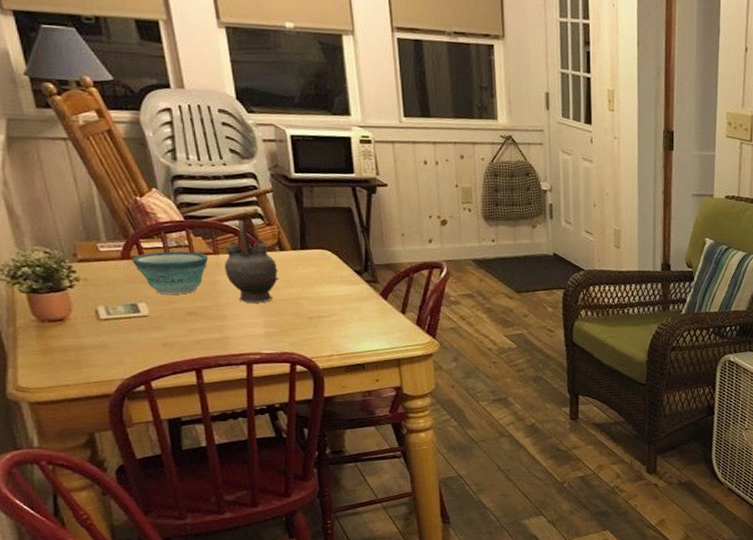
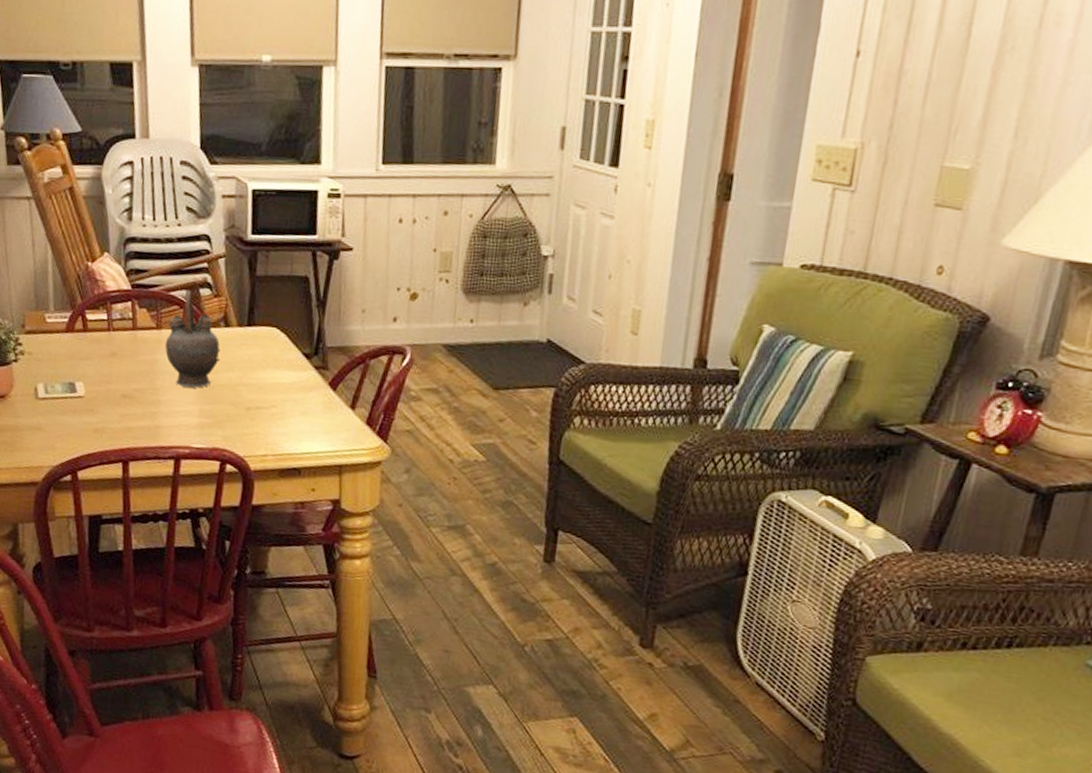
bowl: present [131,251,209,295] -> none [75,324,151,375]

